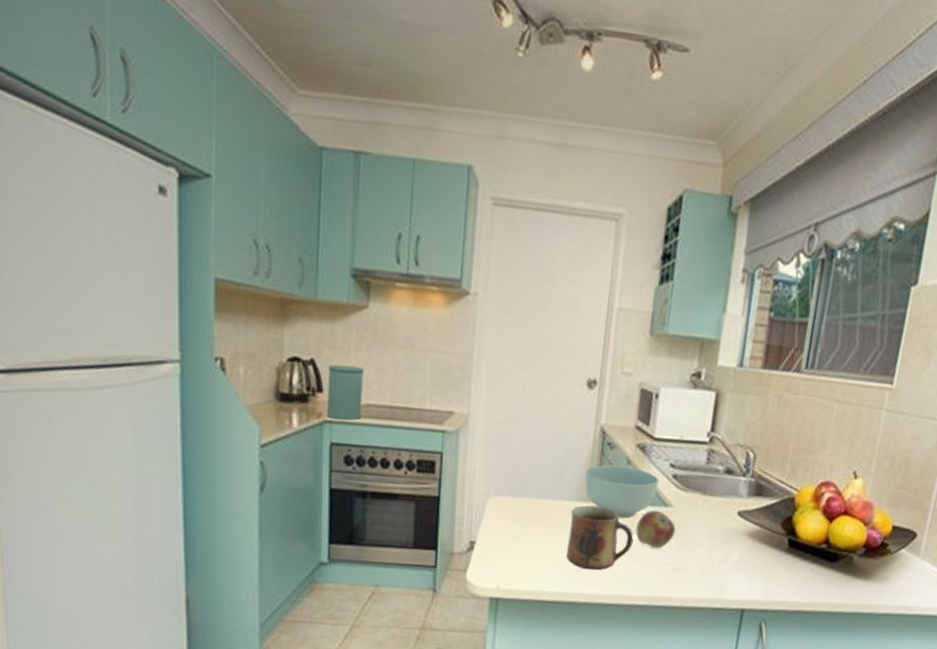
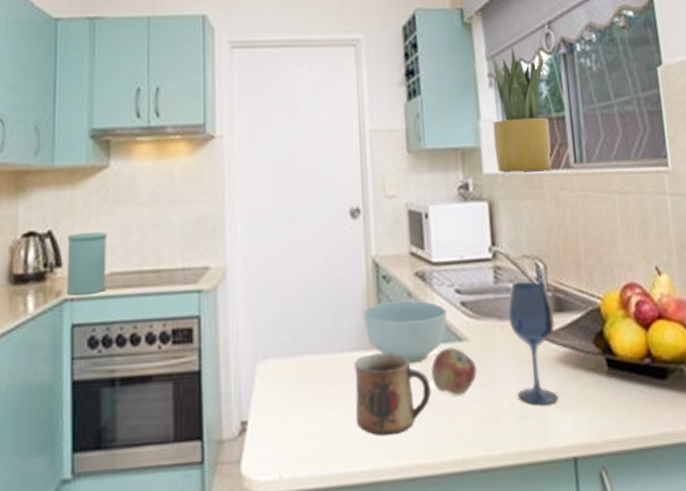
wineglass: none [706,465,753,567] -> present [508,281,558,405]
planter: none [731,244,802,372] -> present [491,46,552,173]

